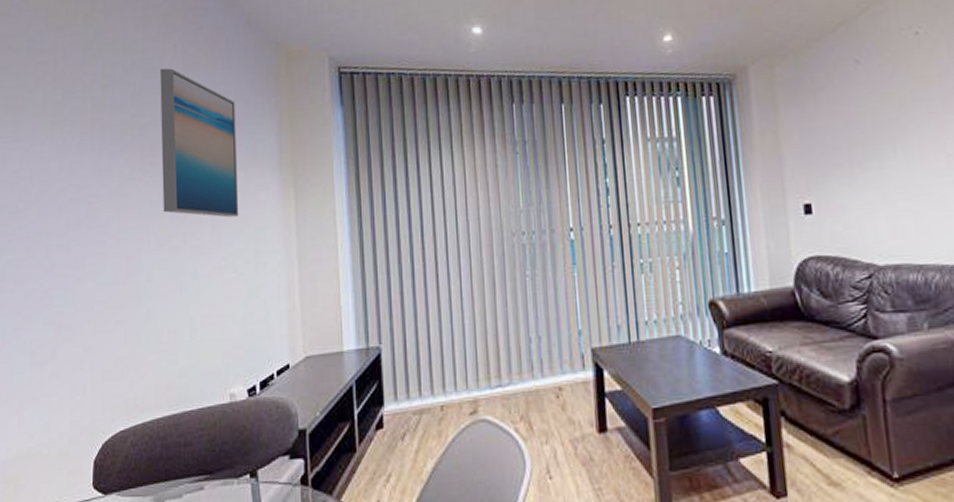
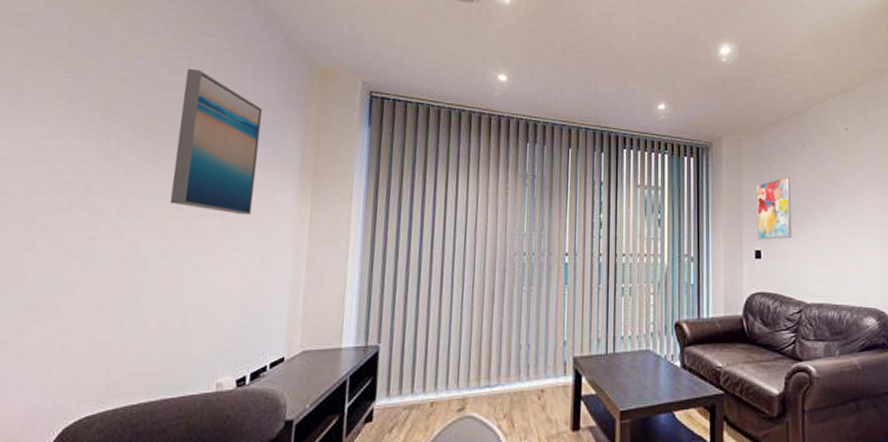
wall art: none [798,105,851,191] -> present [756,176,792,240]

